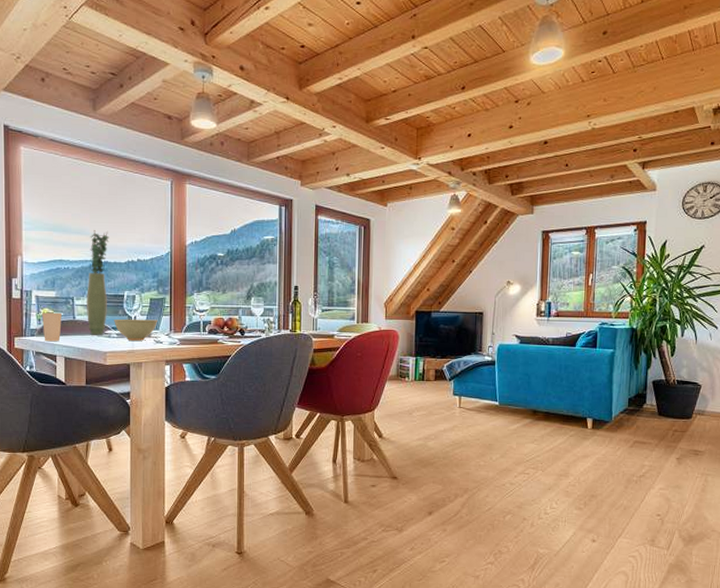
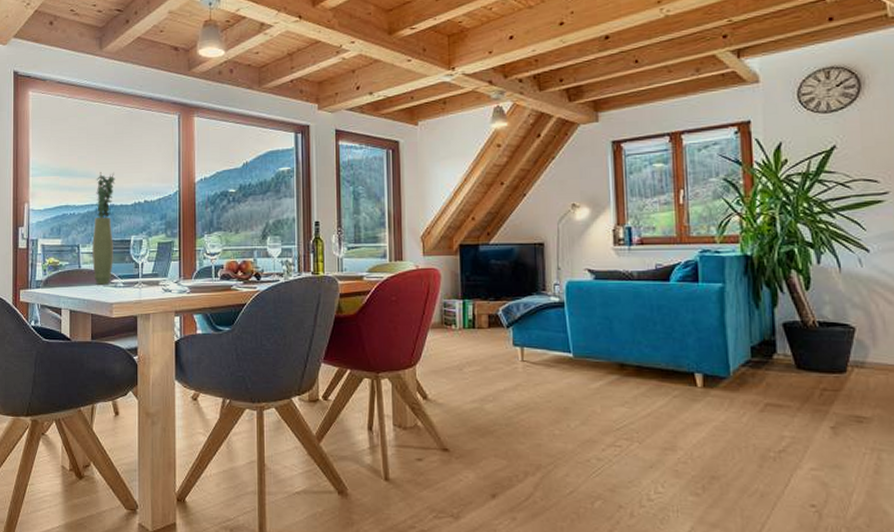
cup: present [42,312,62,342] -> none [48,262,67,294]
bowl: present [114,318,158,341] -> none [120,265,167,290]

